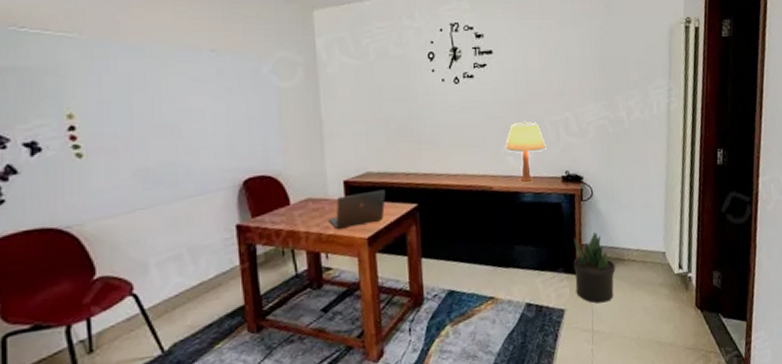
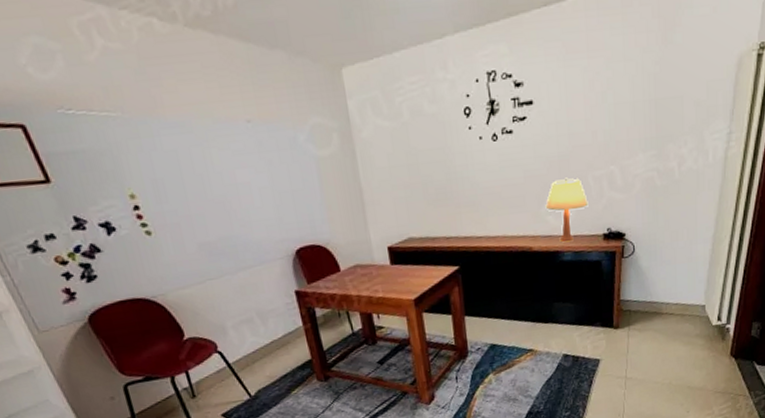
laptop: present [328,189,386,229] -> none [376,254,429,292]
planter: present [573,232,616,303] -> none [610,288,653,354]

